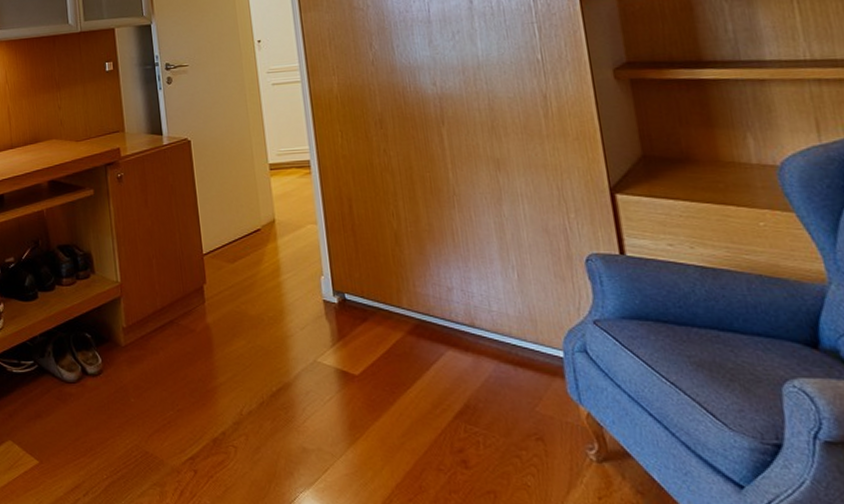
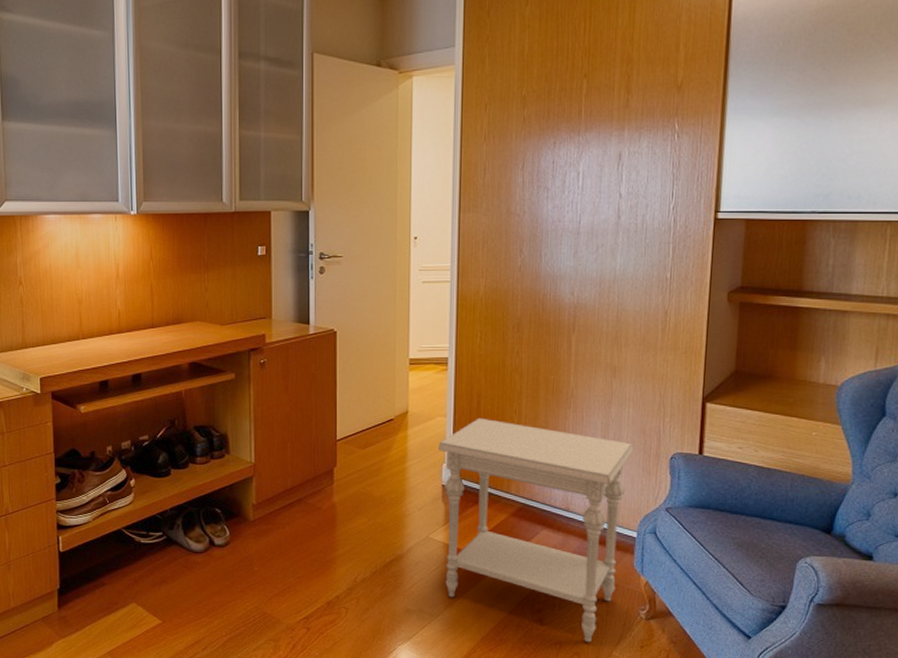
side table: none [312,223,551,492] -> present [438,418,634,643]

